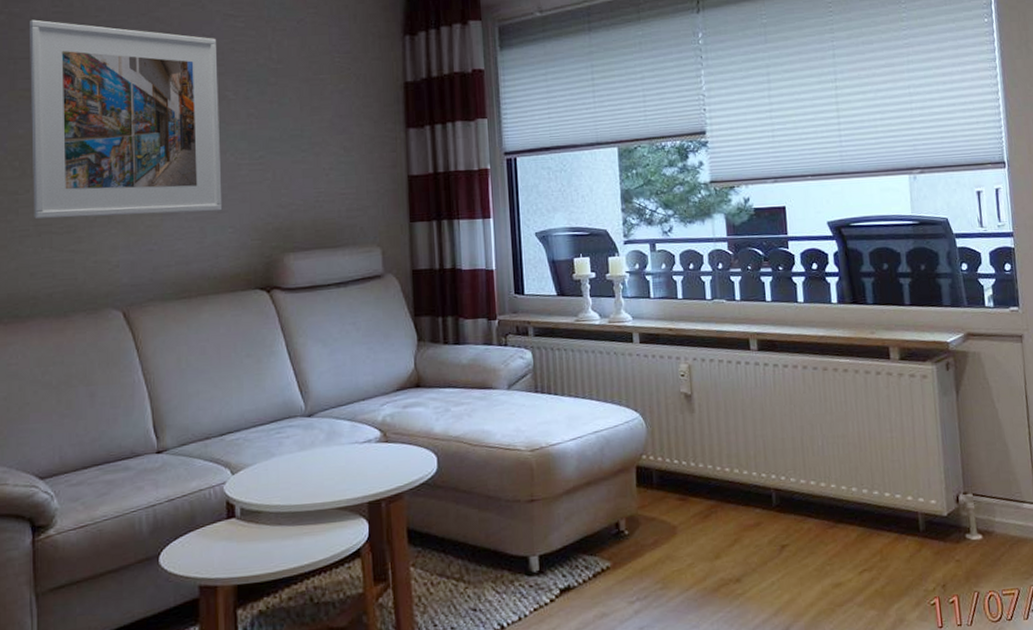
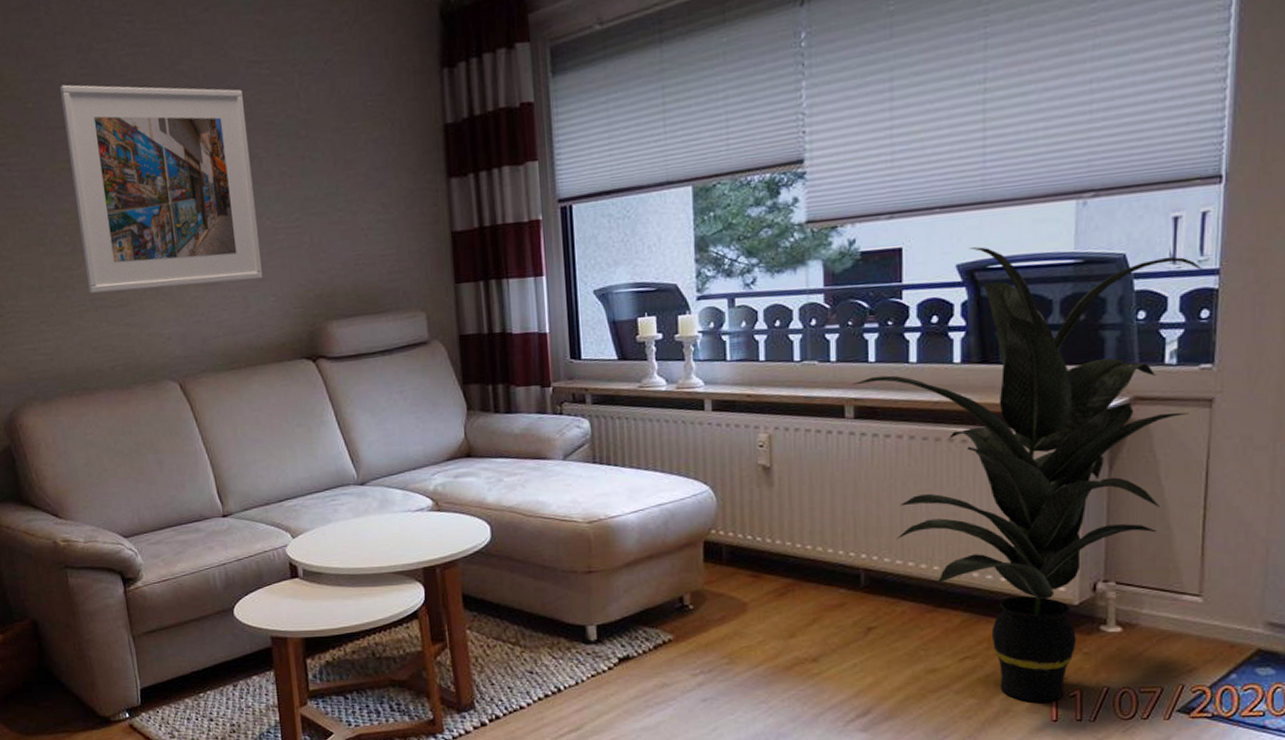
indoor plant: none [754,208,1008,610] -> present [852,247,1204,702]

